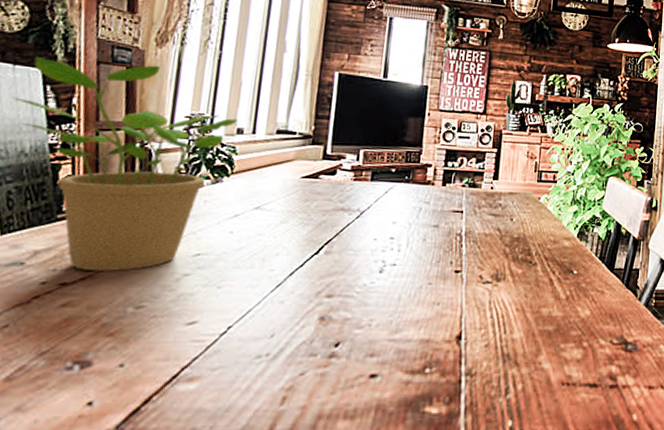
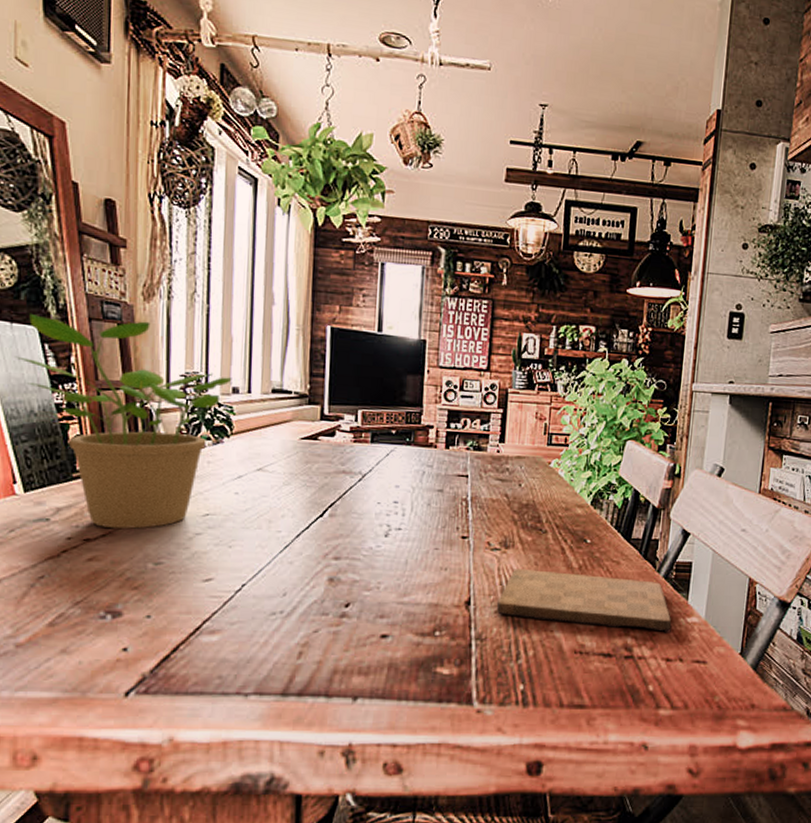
cutting board: none [487,301,653,360] -> present [497,569,672,633]

